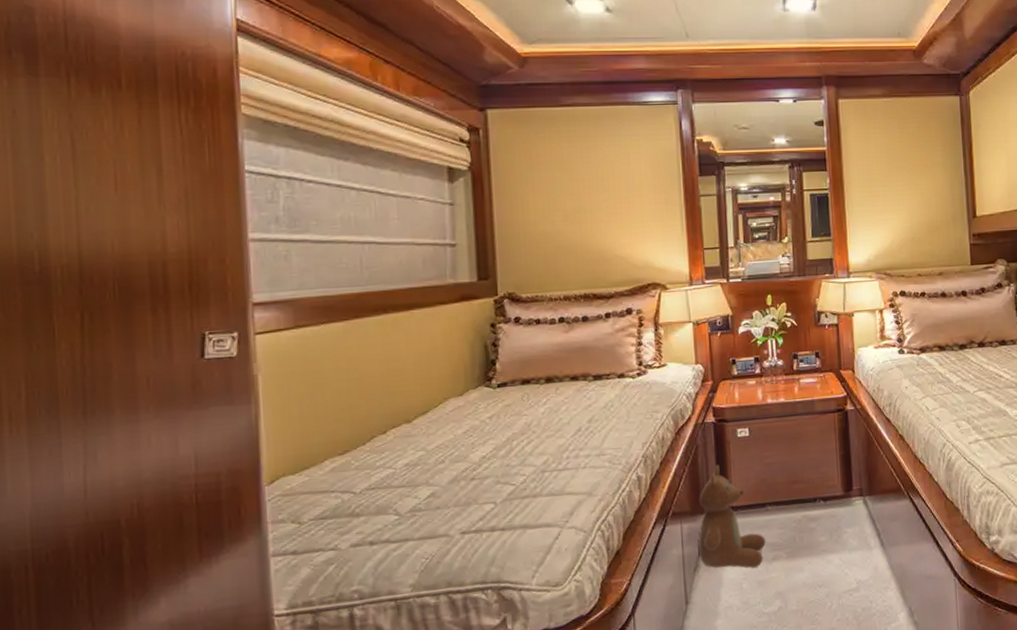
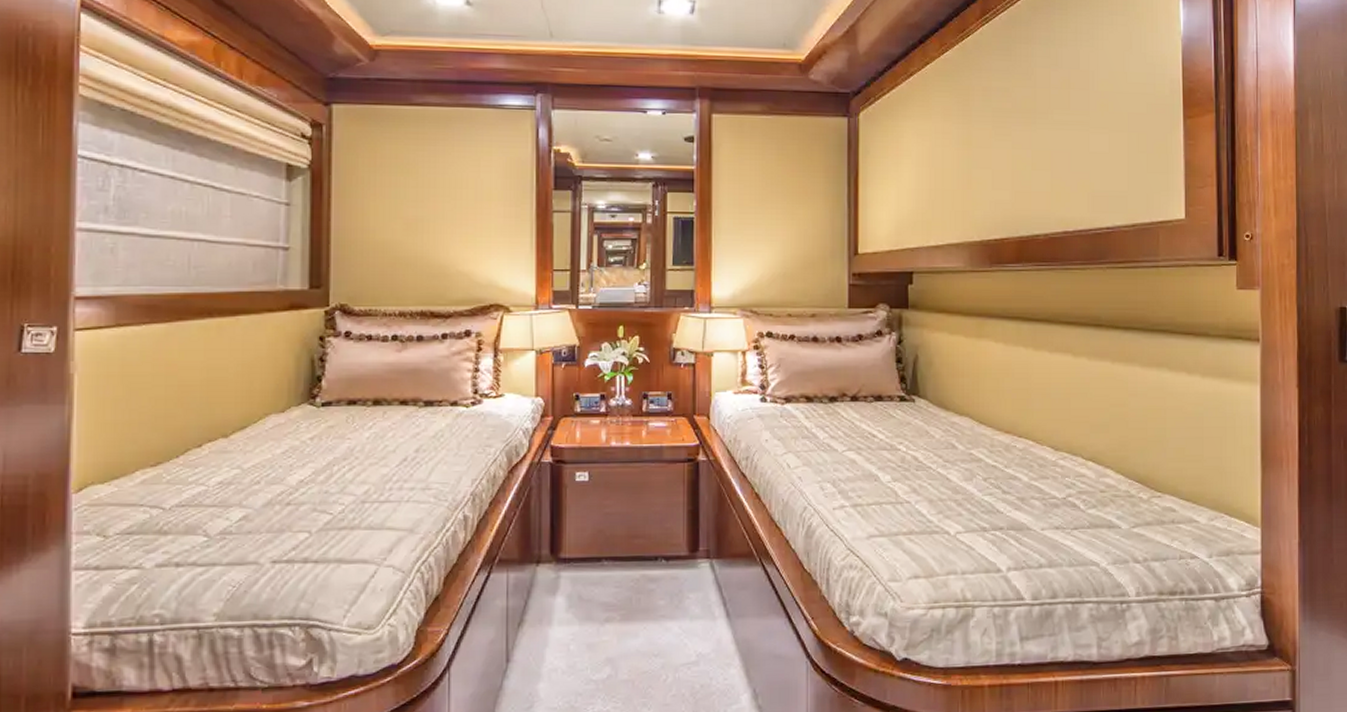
teddy bear: present [698,464,766,568] -> none [525,509,599,628]

